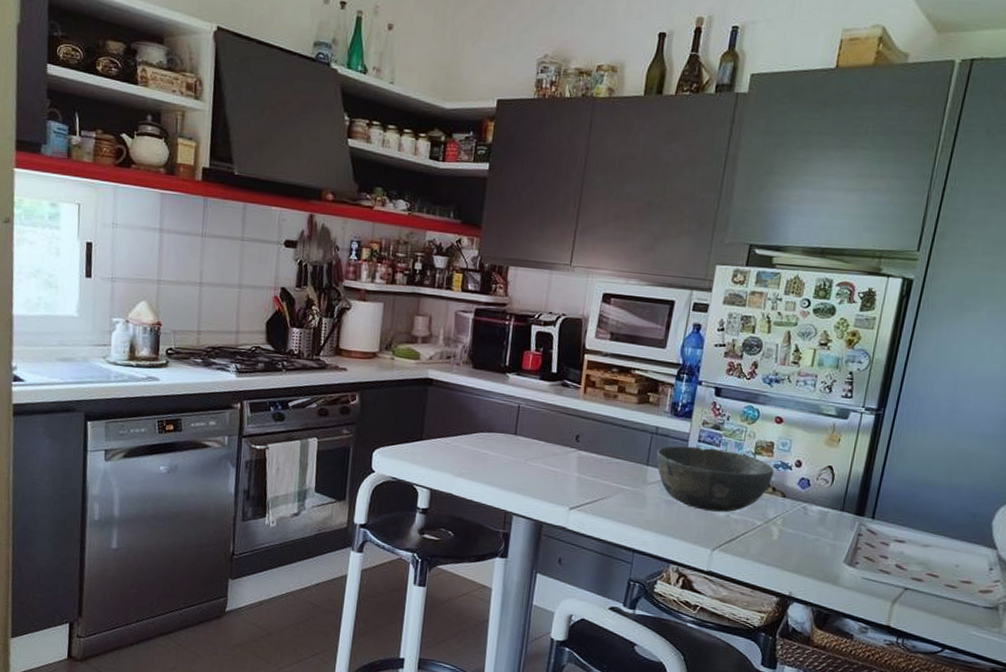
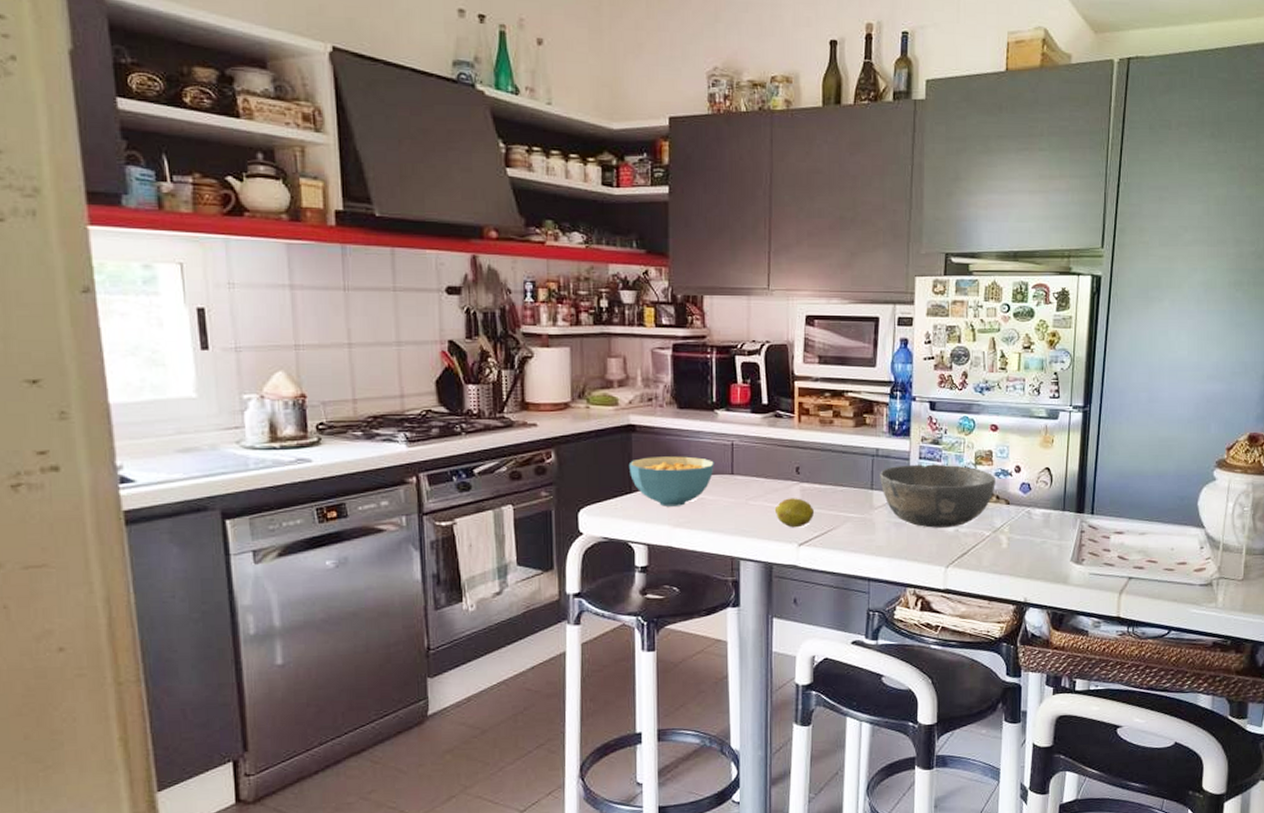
cereal bowl: none [422,409,500,458] -> present [628,456,714,507]
fruit: none [551,463,588,492] -> present [774,498,814,528]

